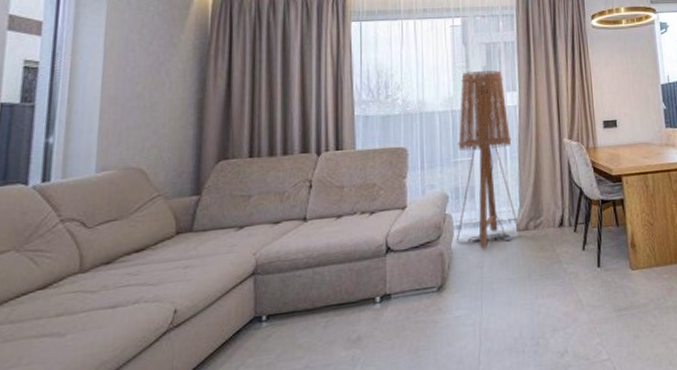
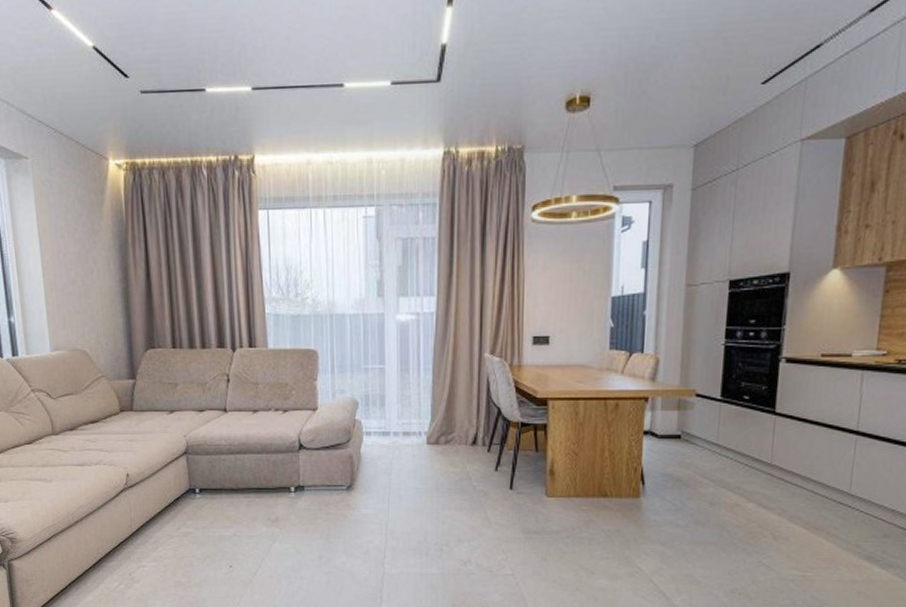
floor lamp: present [456,70,521,249] -> none [365,271,431,457]

